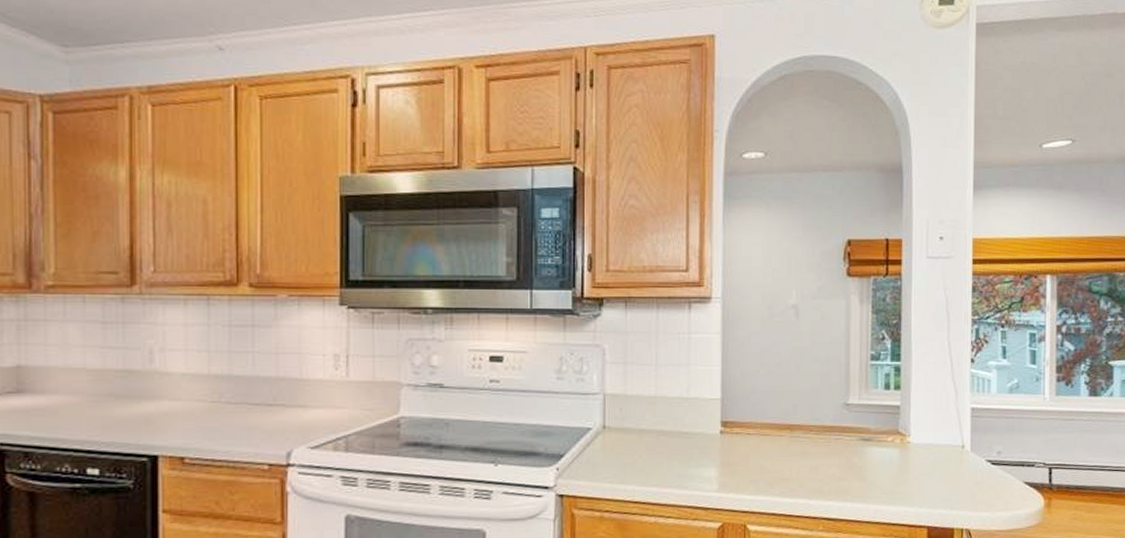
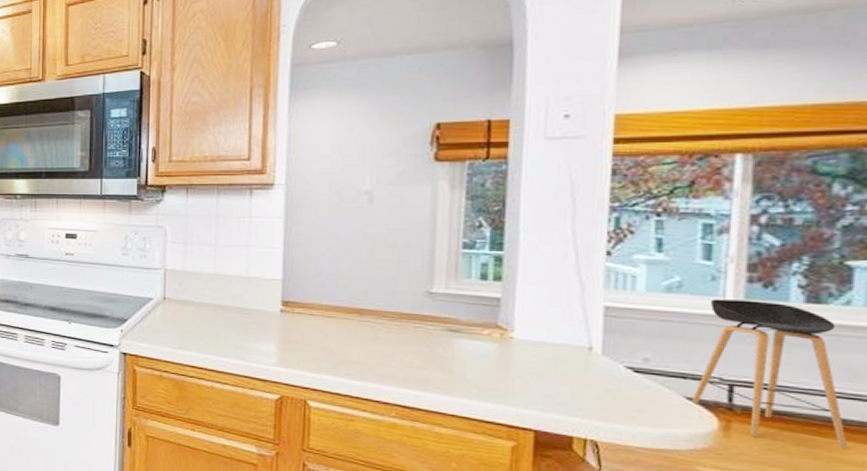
stool: none [1027,396,1115,512] -> present [691,299,848,450]

